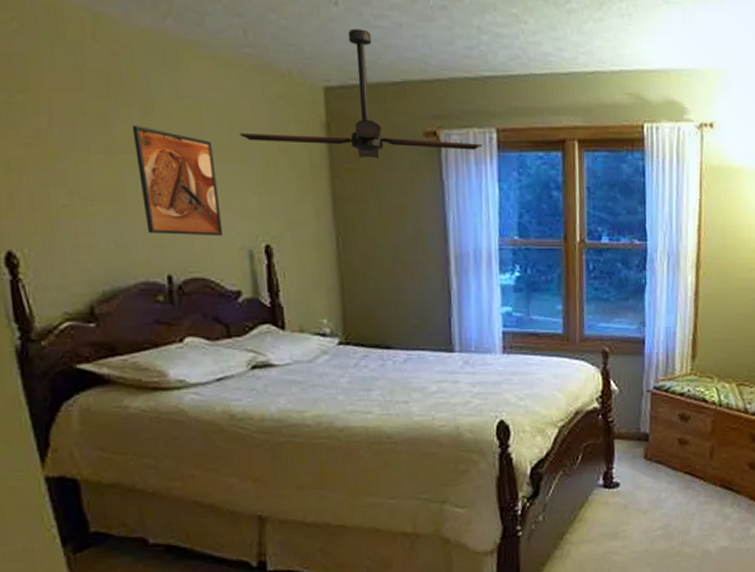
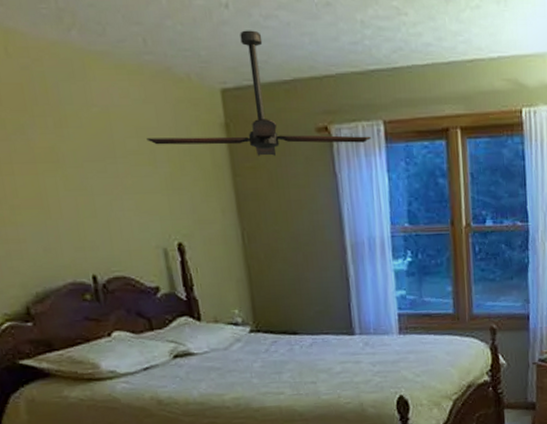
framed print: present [132,126,224,237] -> none [48,136,140,238]

